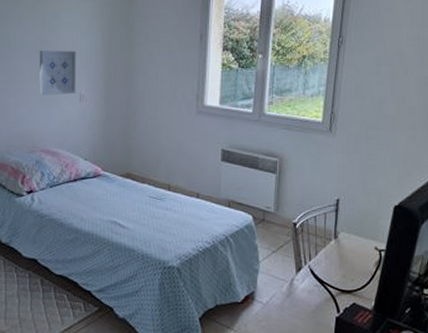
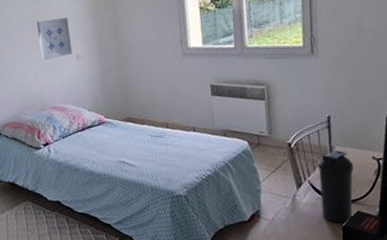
water bottle: none [317,236,356,314] -> present [317,150,354,223]

